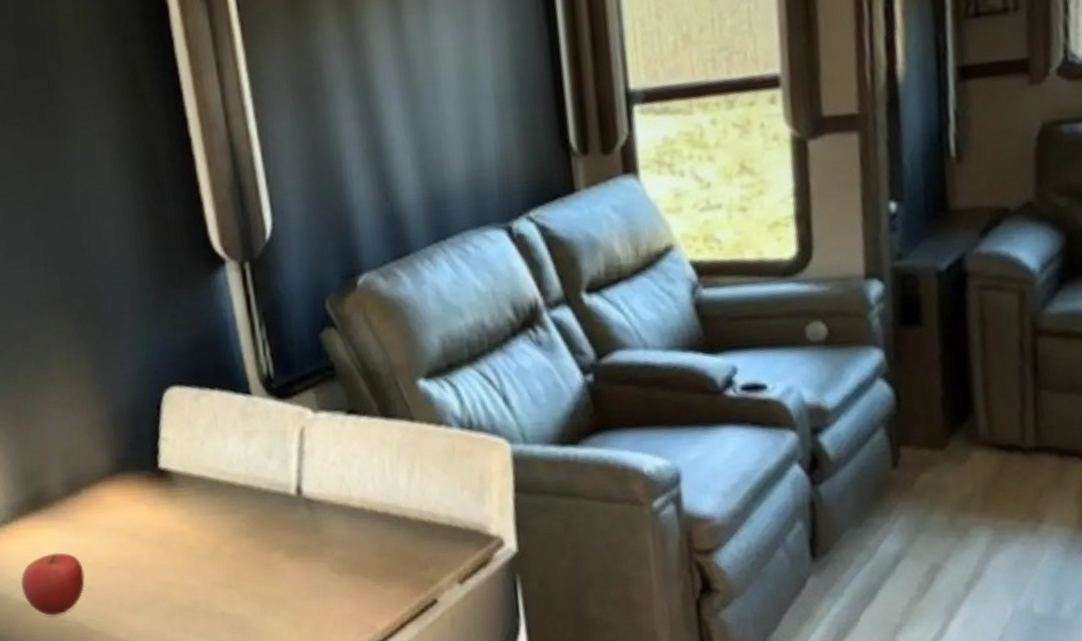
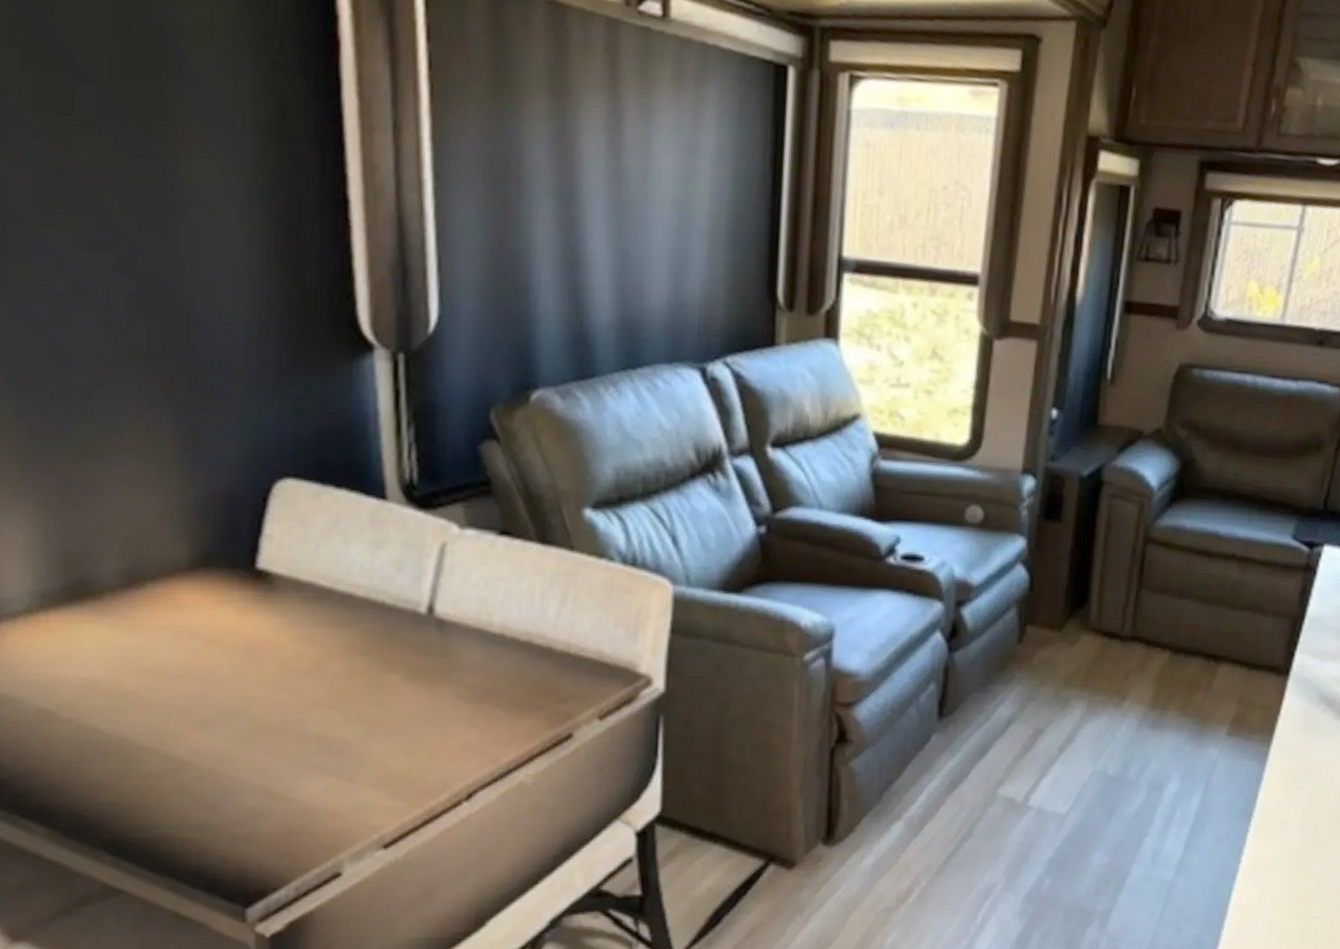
fruit: present [21,552,85,616] -> none [44,653,137,727]

